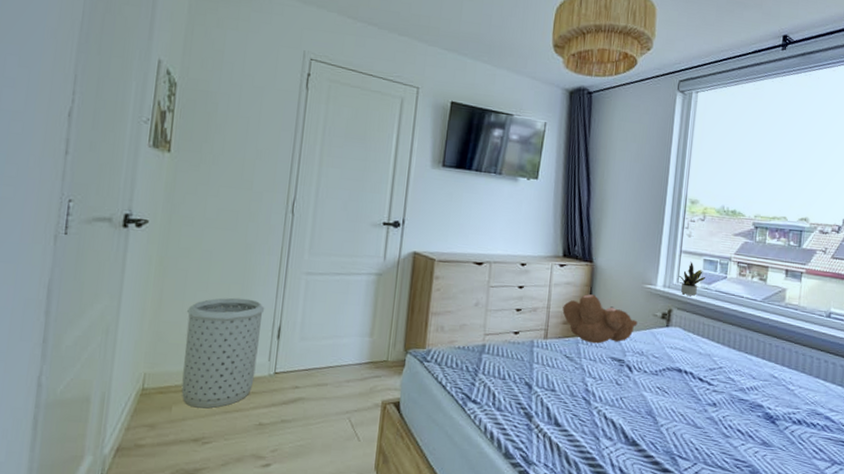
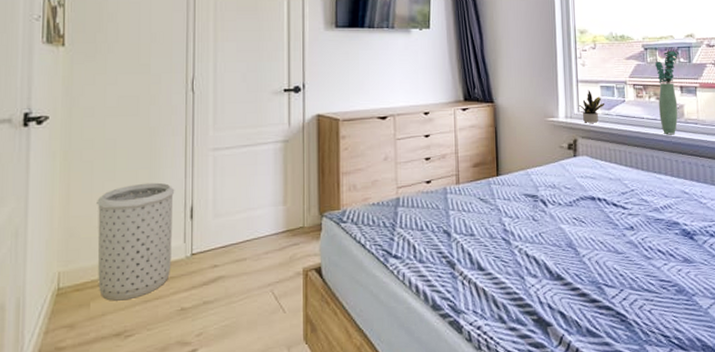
teddy bear: present [562,294,638,344] -> none [470,134,546,183]
vase: none [759,228,790,318] -> present [655,47,679,135]

